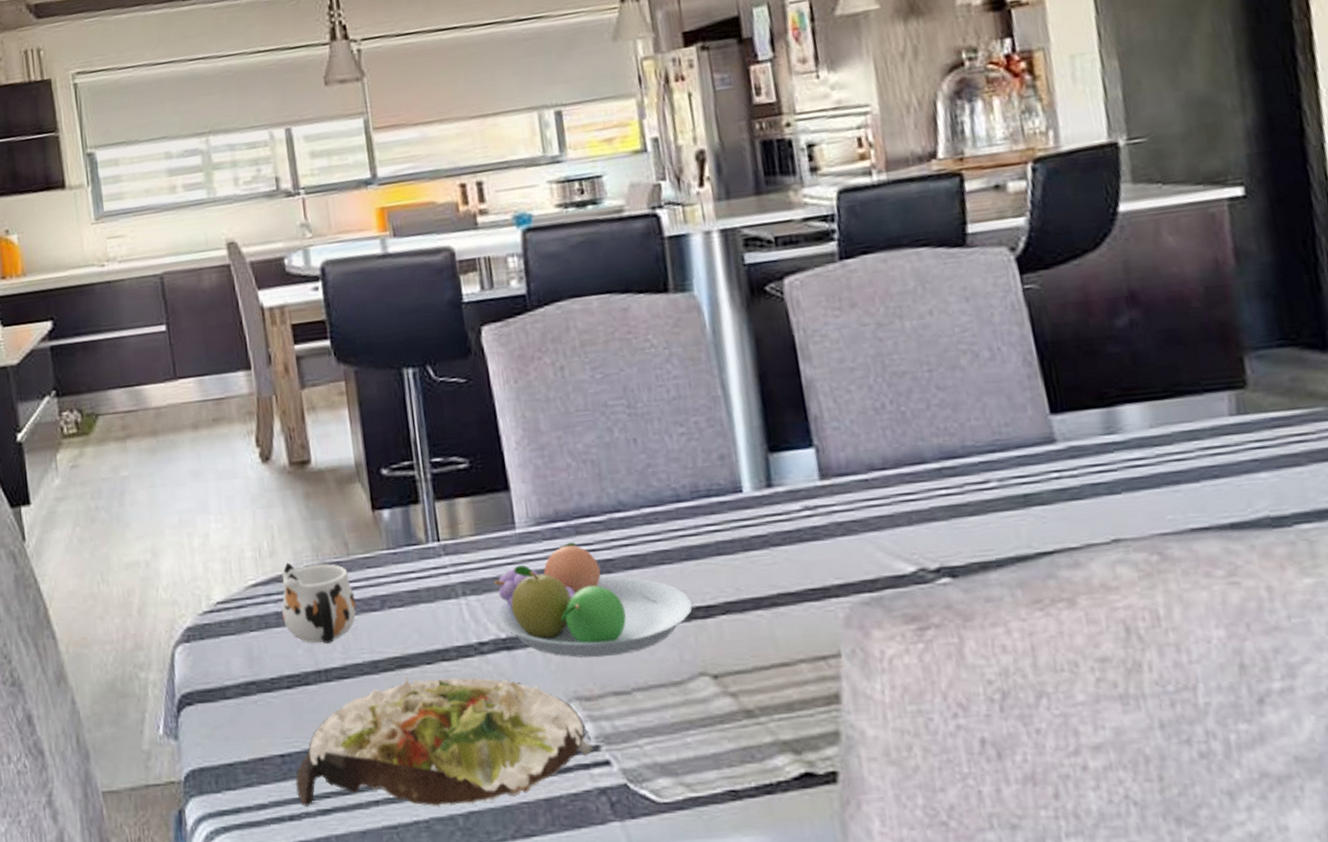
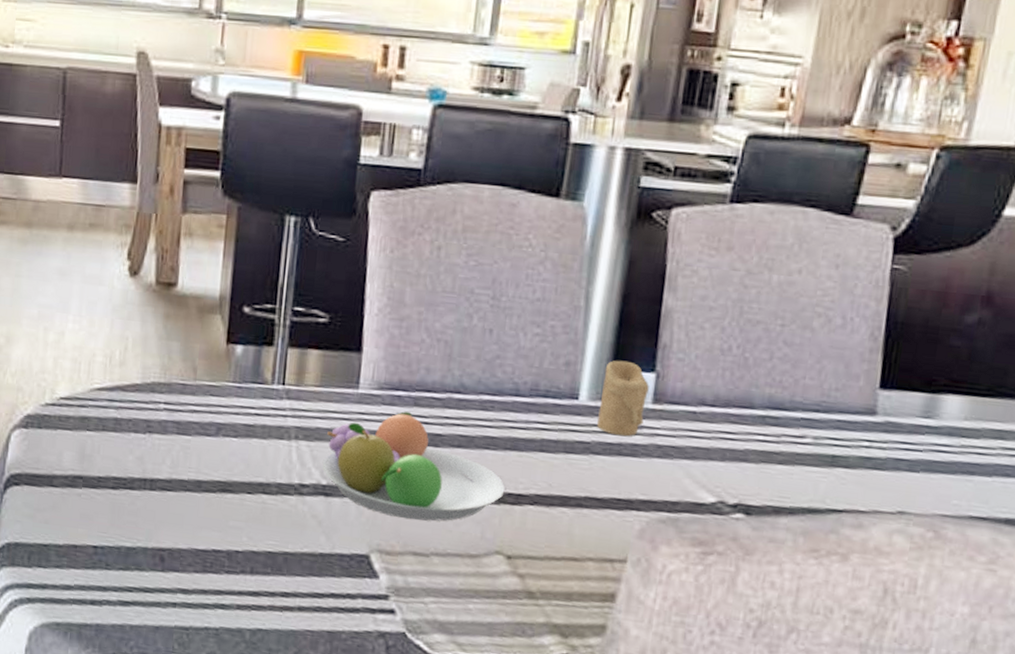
mug: present [281,562,357,643] -> none [120,374,193,456]
salad plate: present [295,676,593,807] -> none [102,500,383,625]
candle: none [761,441,817,522] -> present [597,360,649,437]

